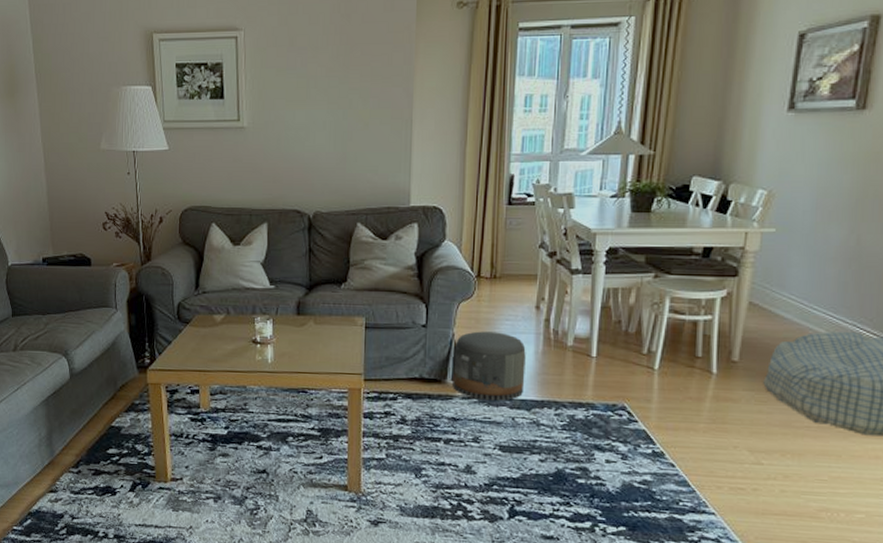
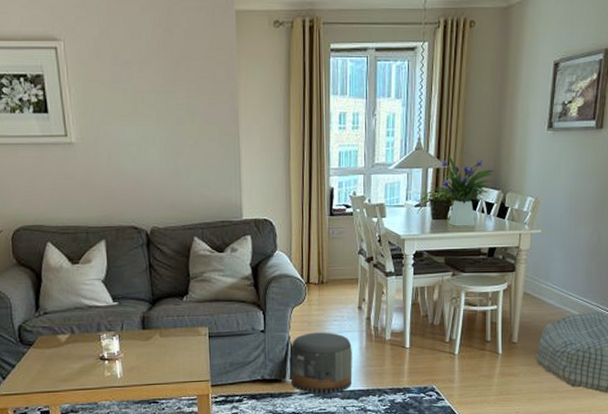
flower arrangement: none [630,140,714,221] -> present [430,155,494,227]

